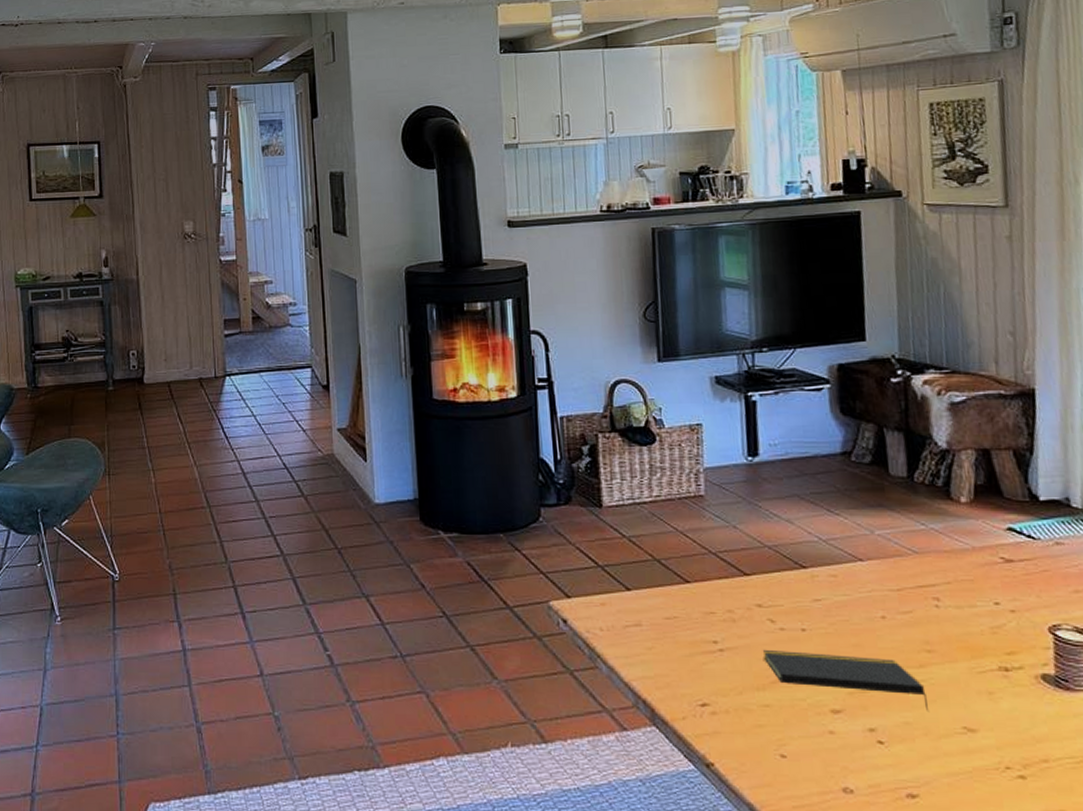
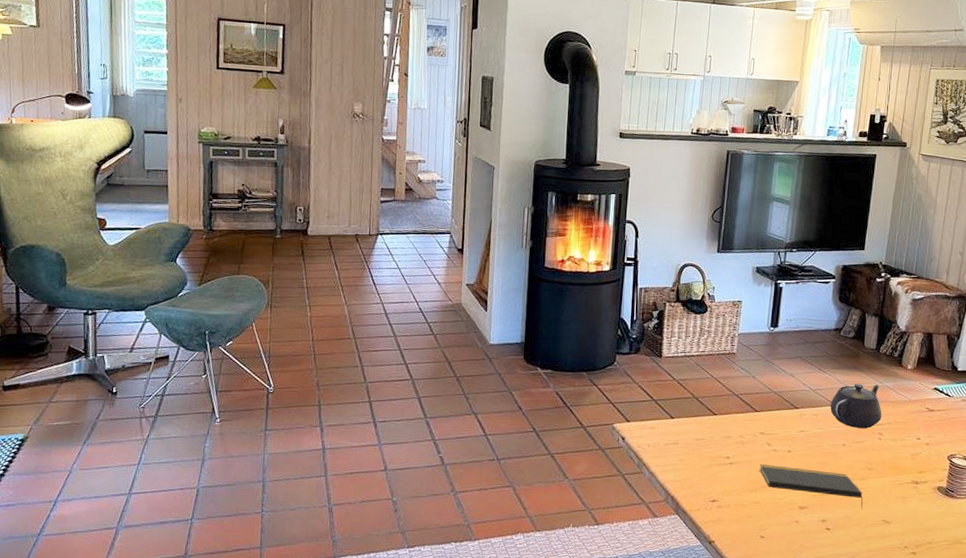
teapot: none [853,528,934,592] -> present [830,383,882,429]

